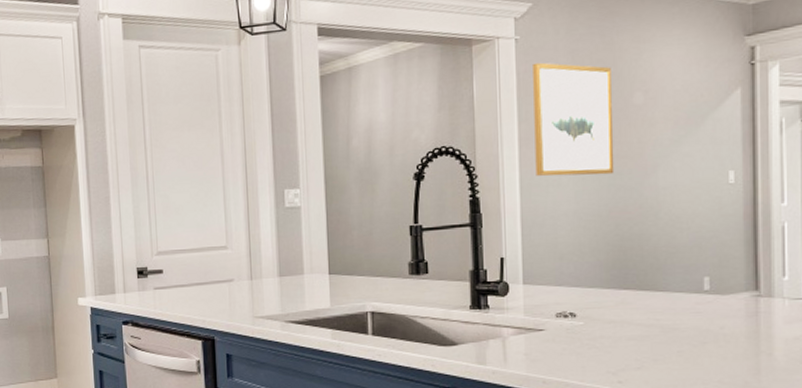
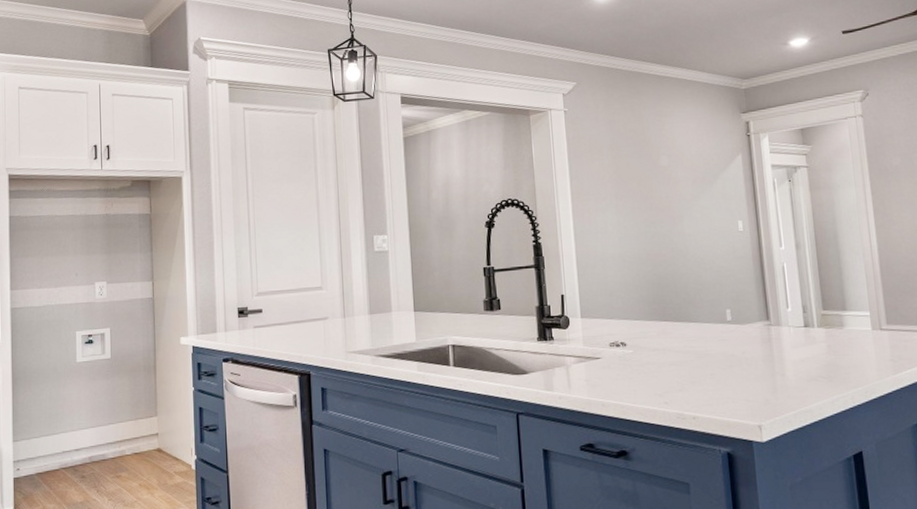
wall art: present [533,62,615,177] -> none [579,130,650,225]

